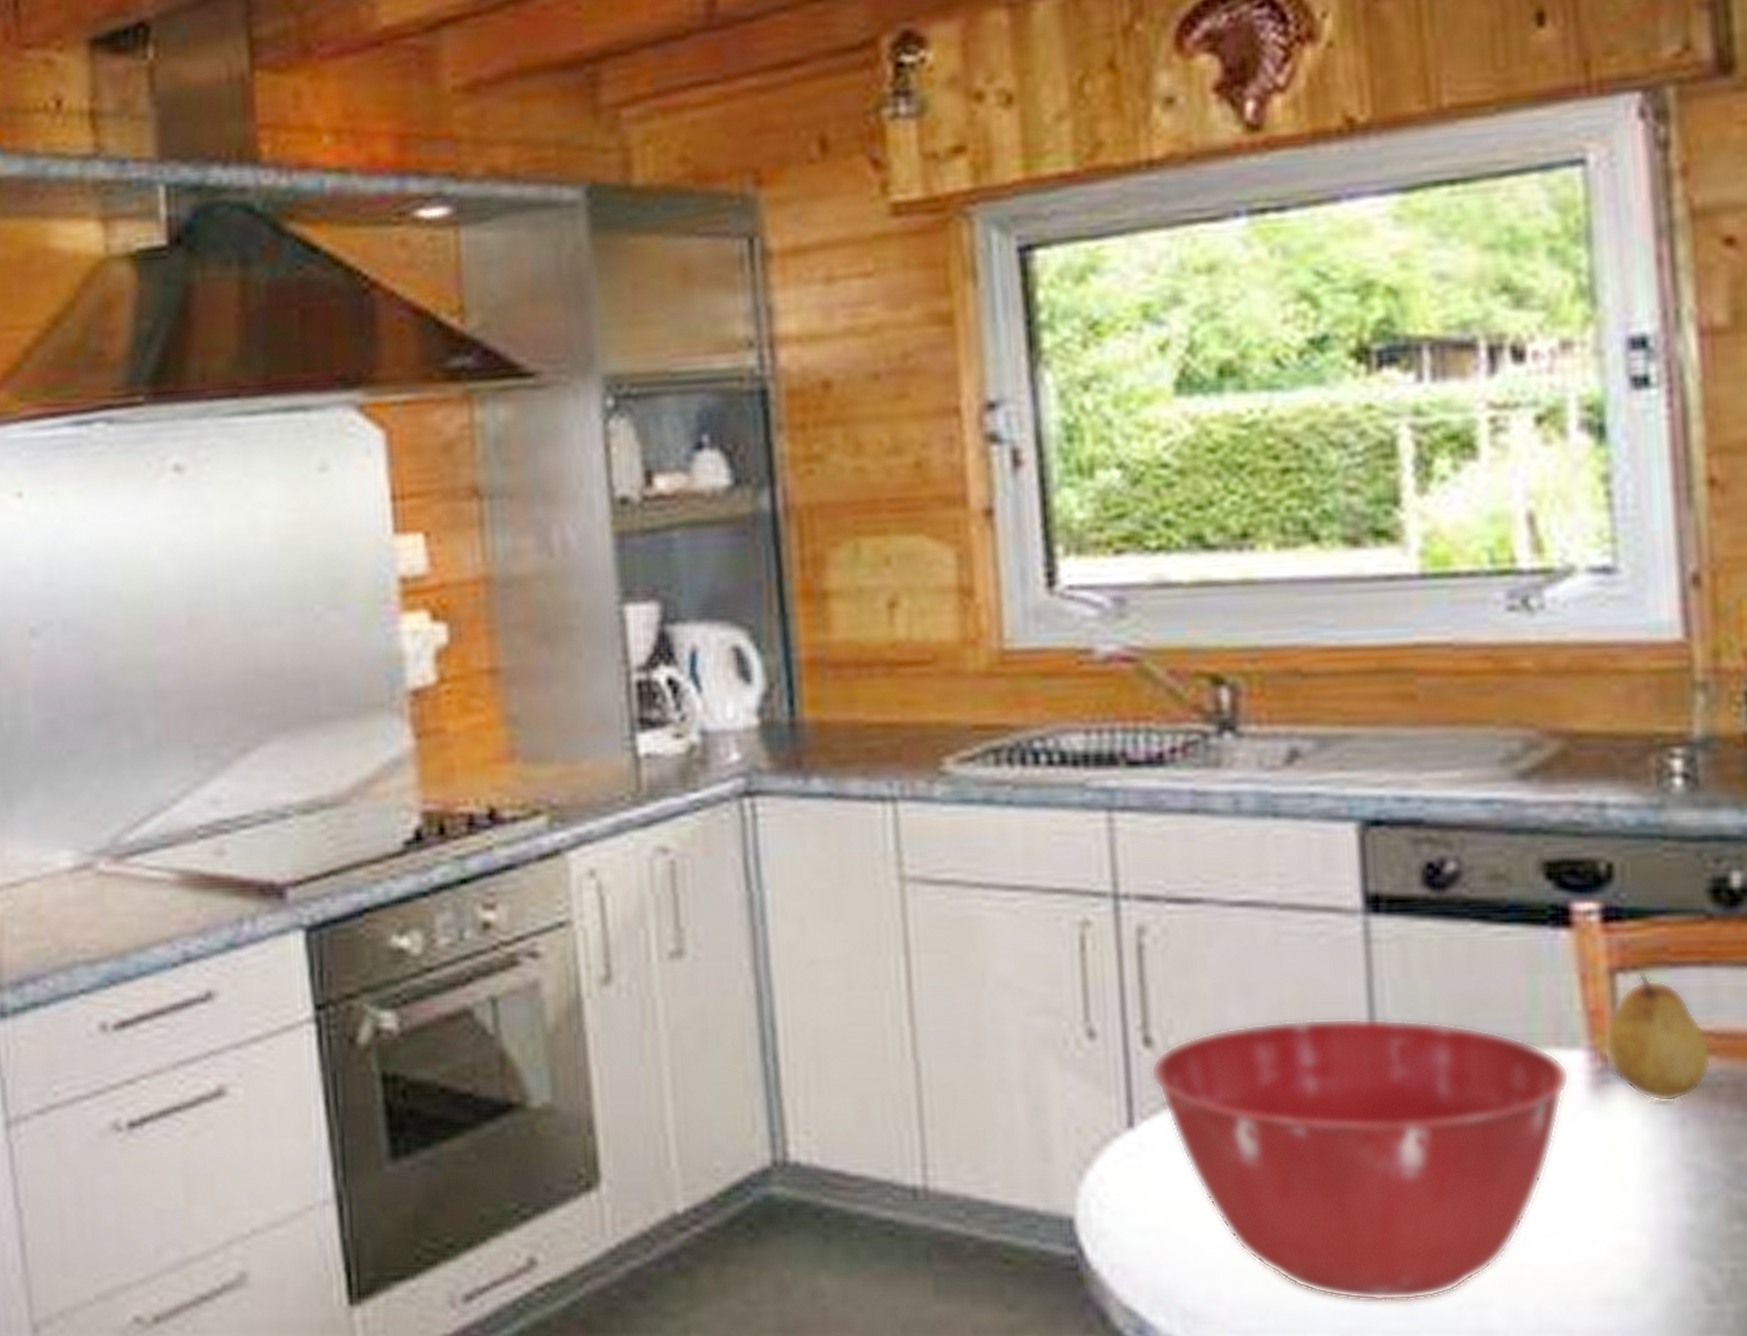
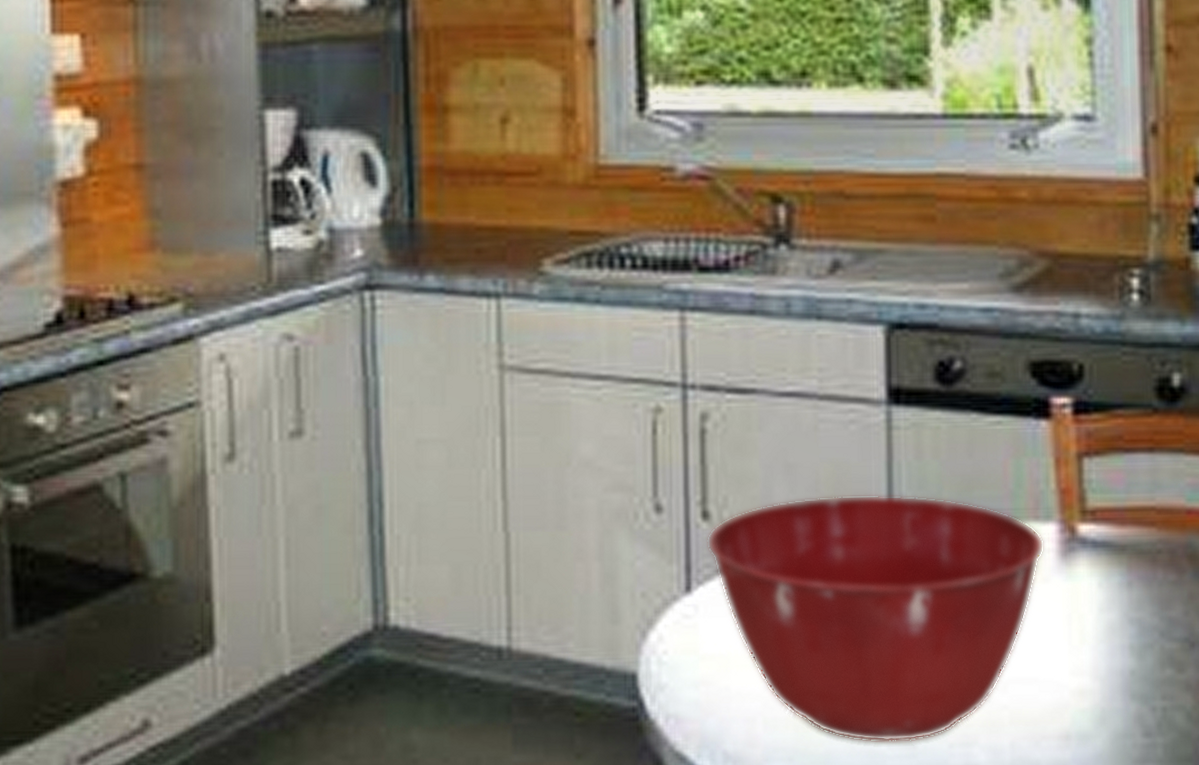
fruit: present [1604,972,1712,1102] -> none [1072,456,1153,567]

